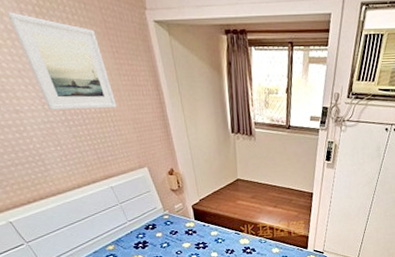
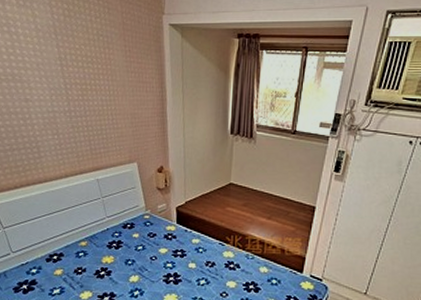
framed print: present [7,12,117,110] -> none [40,15,120,102]

